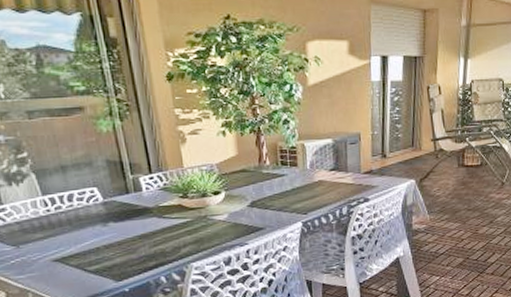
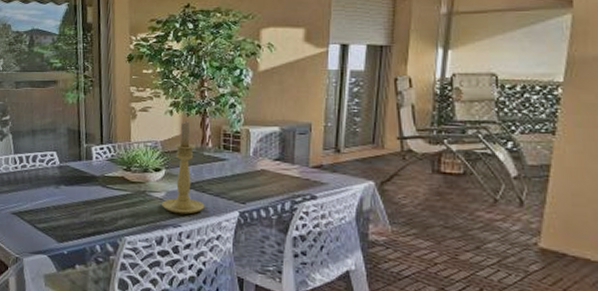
candle holder: none [225,141,269,233] -> present [162,121,205,215]

